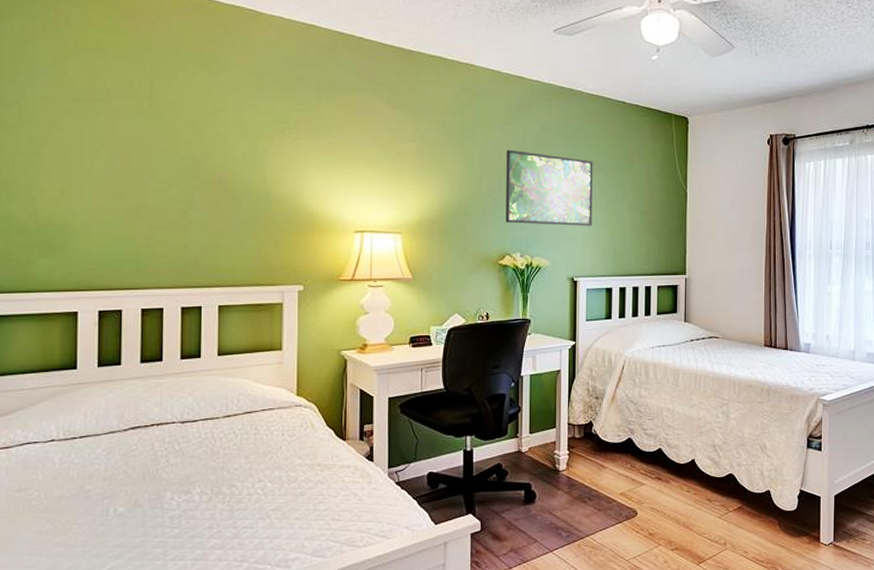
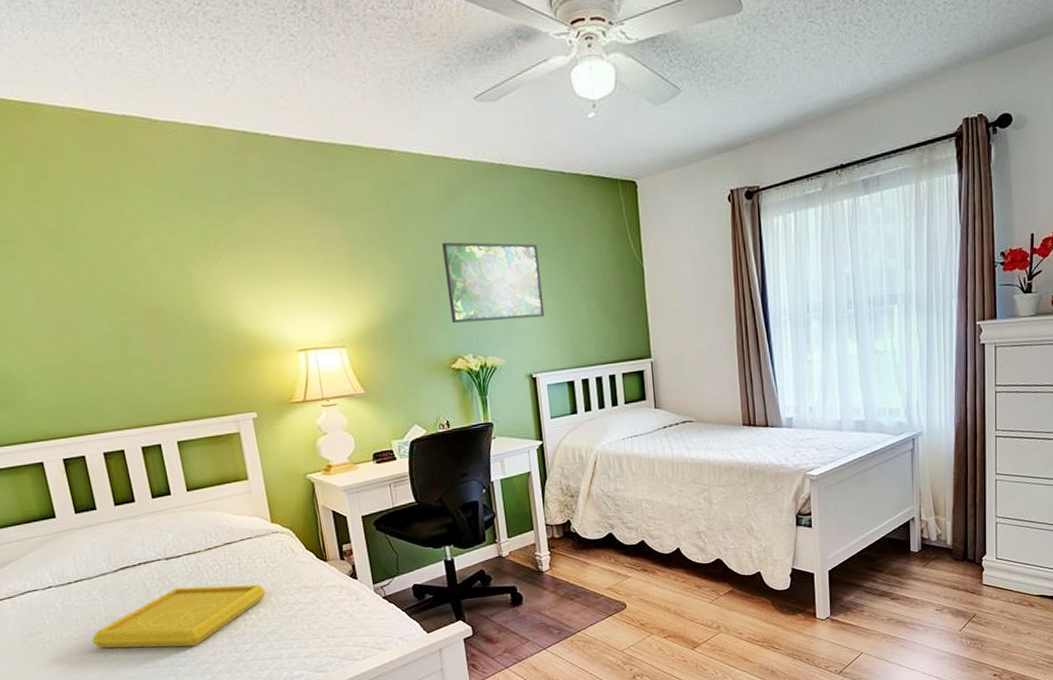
serving tray: none [83,453,278,518] -> present [92,584,266,649]

